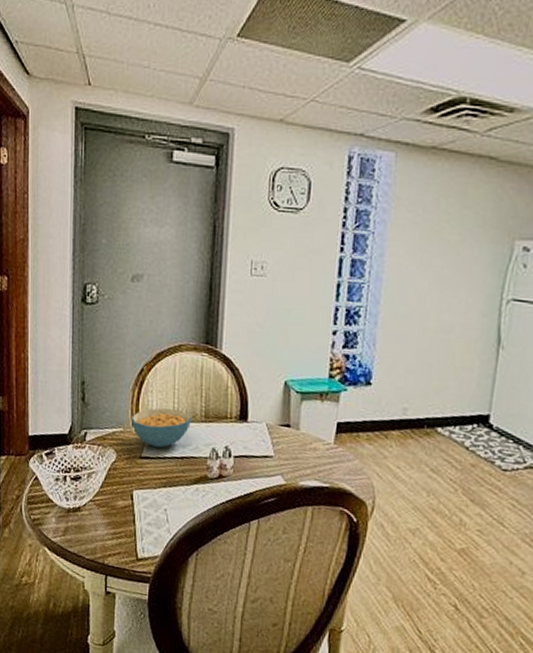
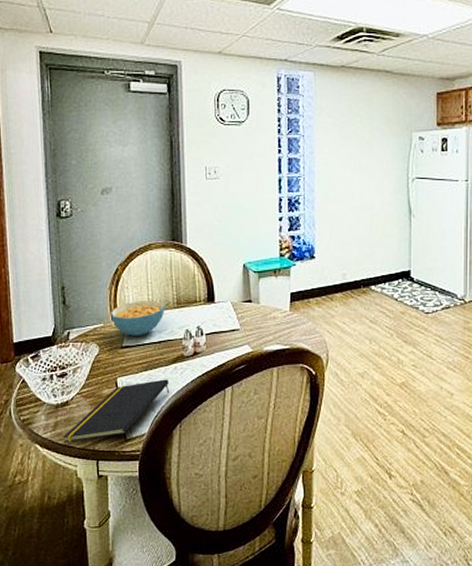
notepad: none [72,499,189,553] -> present [62,379,170,443]

